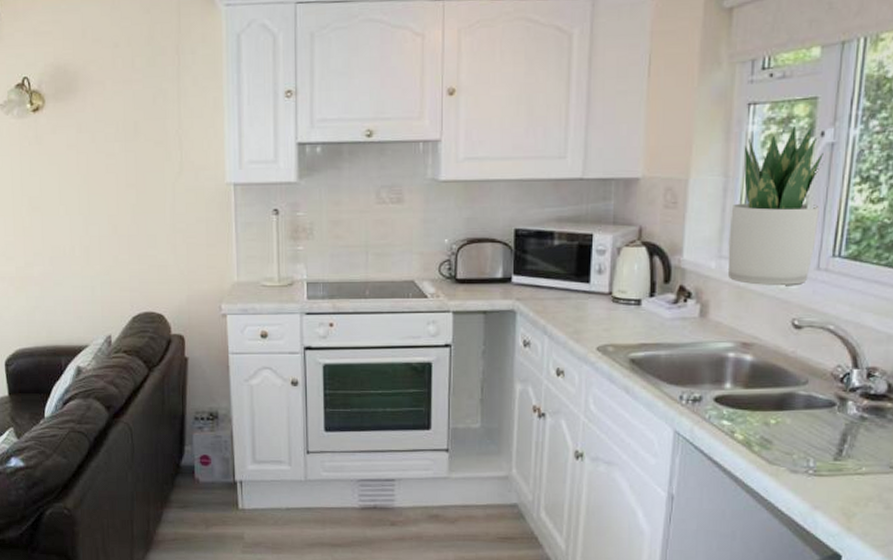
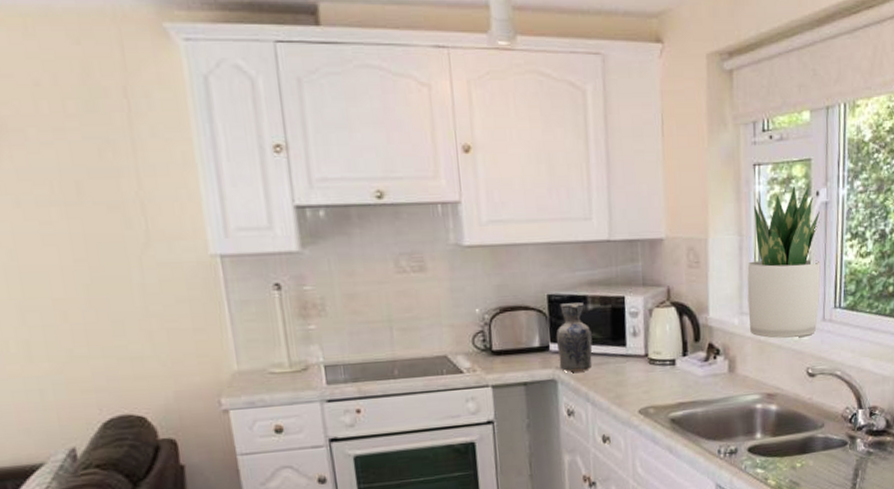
ceramic jug: none [519,238,555,305] -> present [556,302,593,372]

